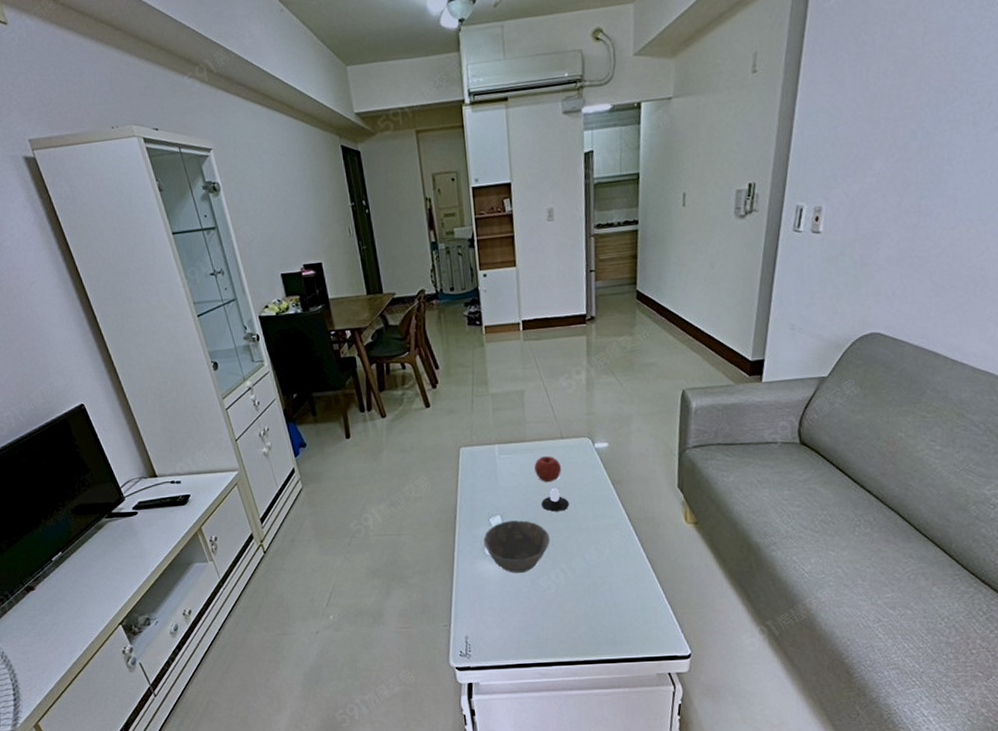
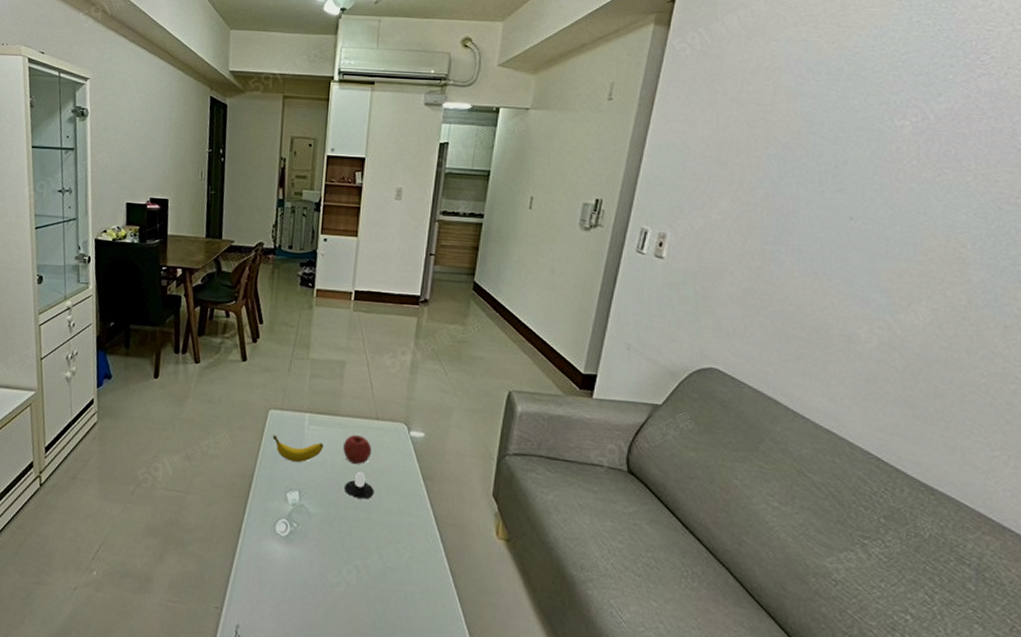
banana: none [467,469,517,490] -> present [272,435,324,462]
bowl: present [483,520,550,573] -> none [275,499,348,562]

